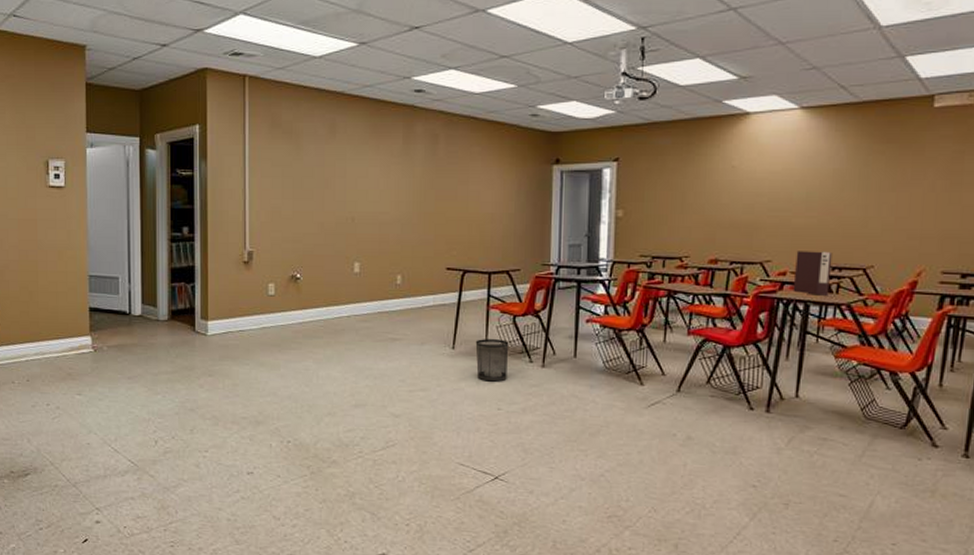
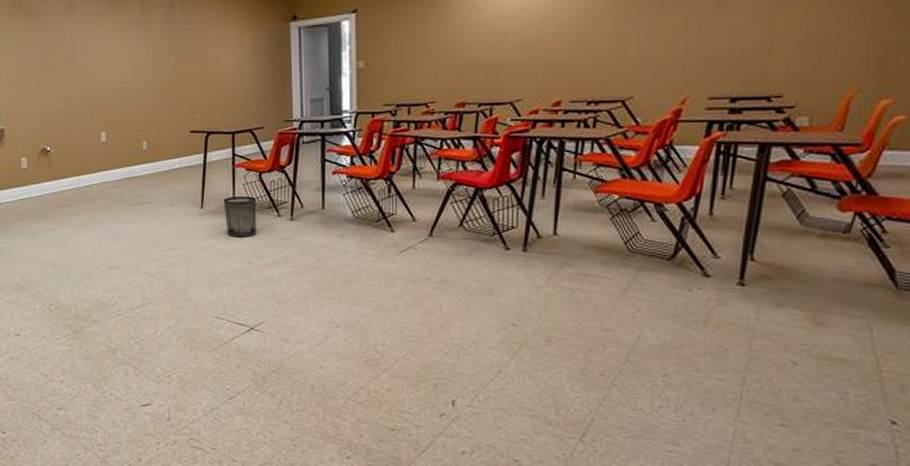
binder: present [793,251,833,296] -> none [546,86,588,132]

